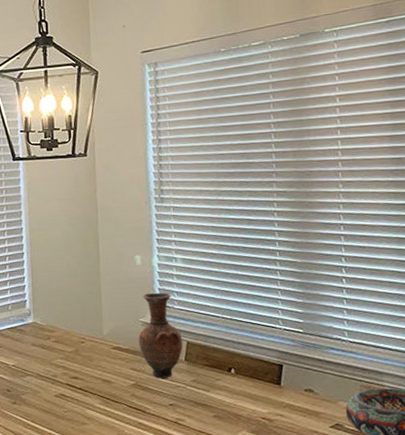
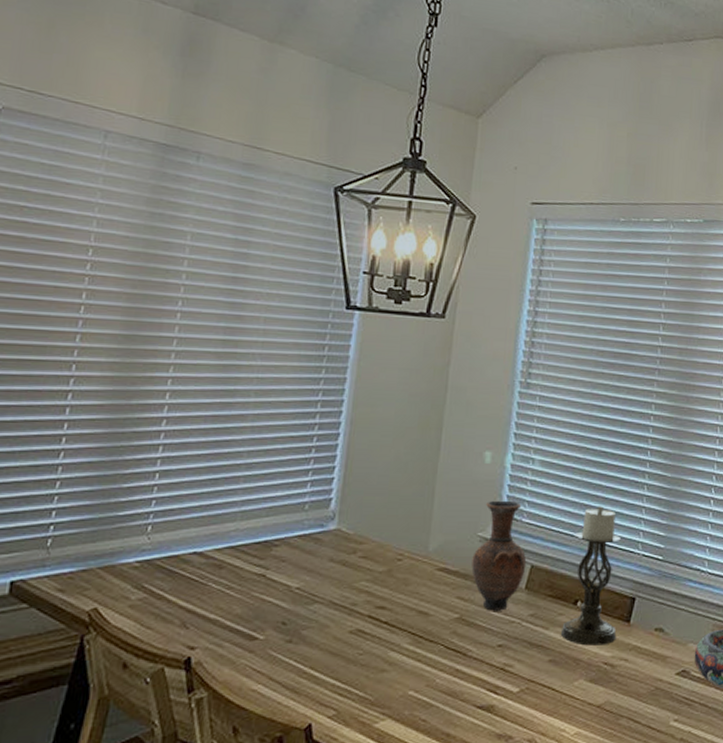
candle holder: none [220,291,270,404] -> present [561,506,621,646]

